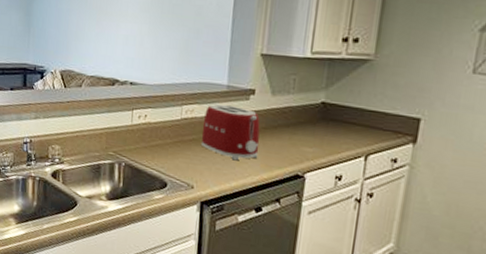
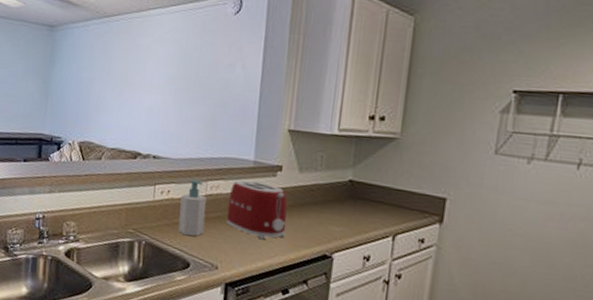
soap bottle: none [155,105,182,158] -> present [178,180,207,237]

